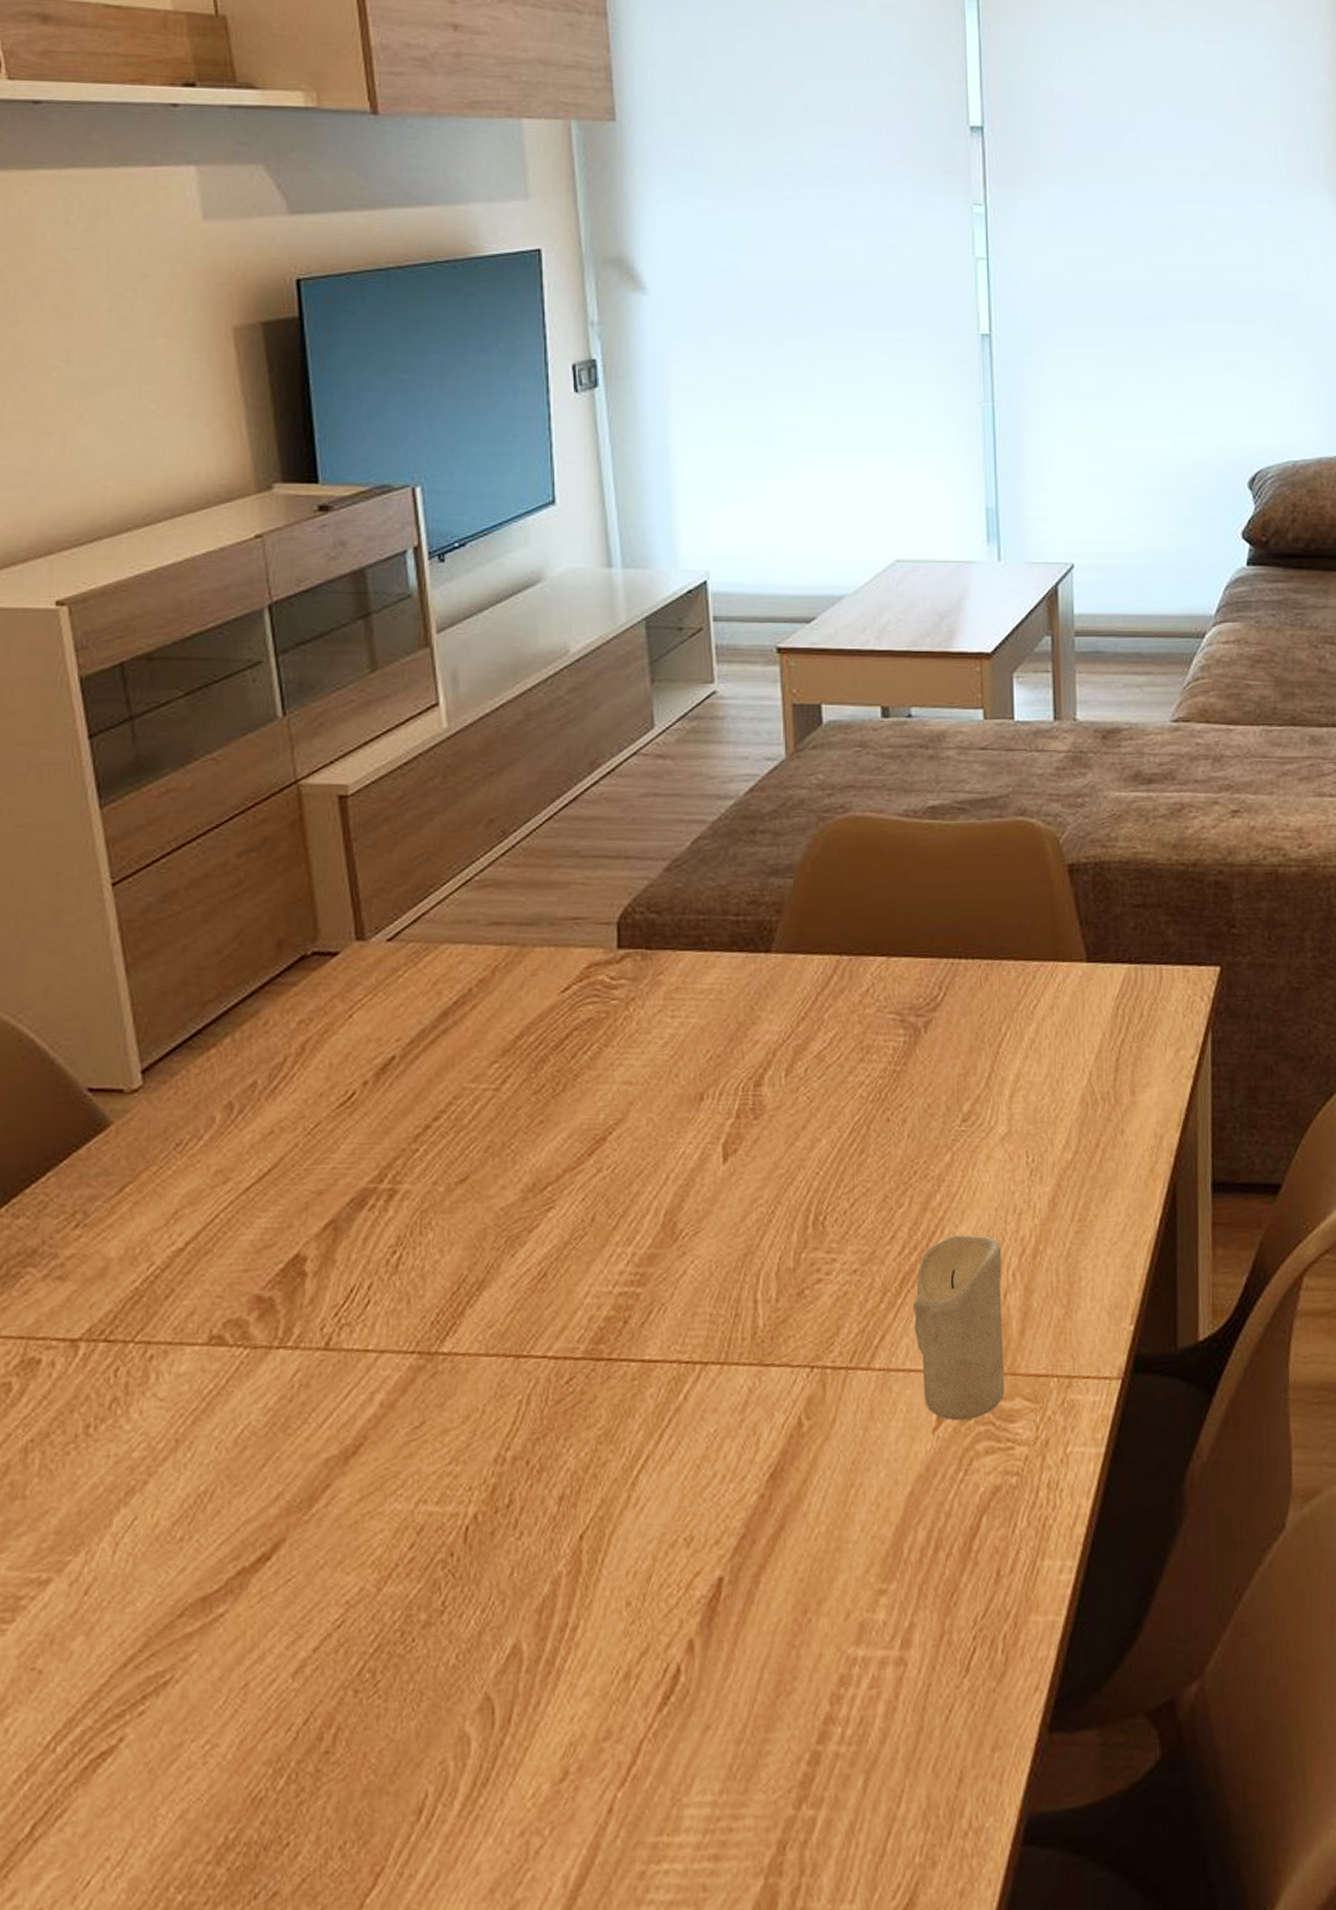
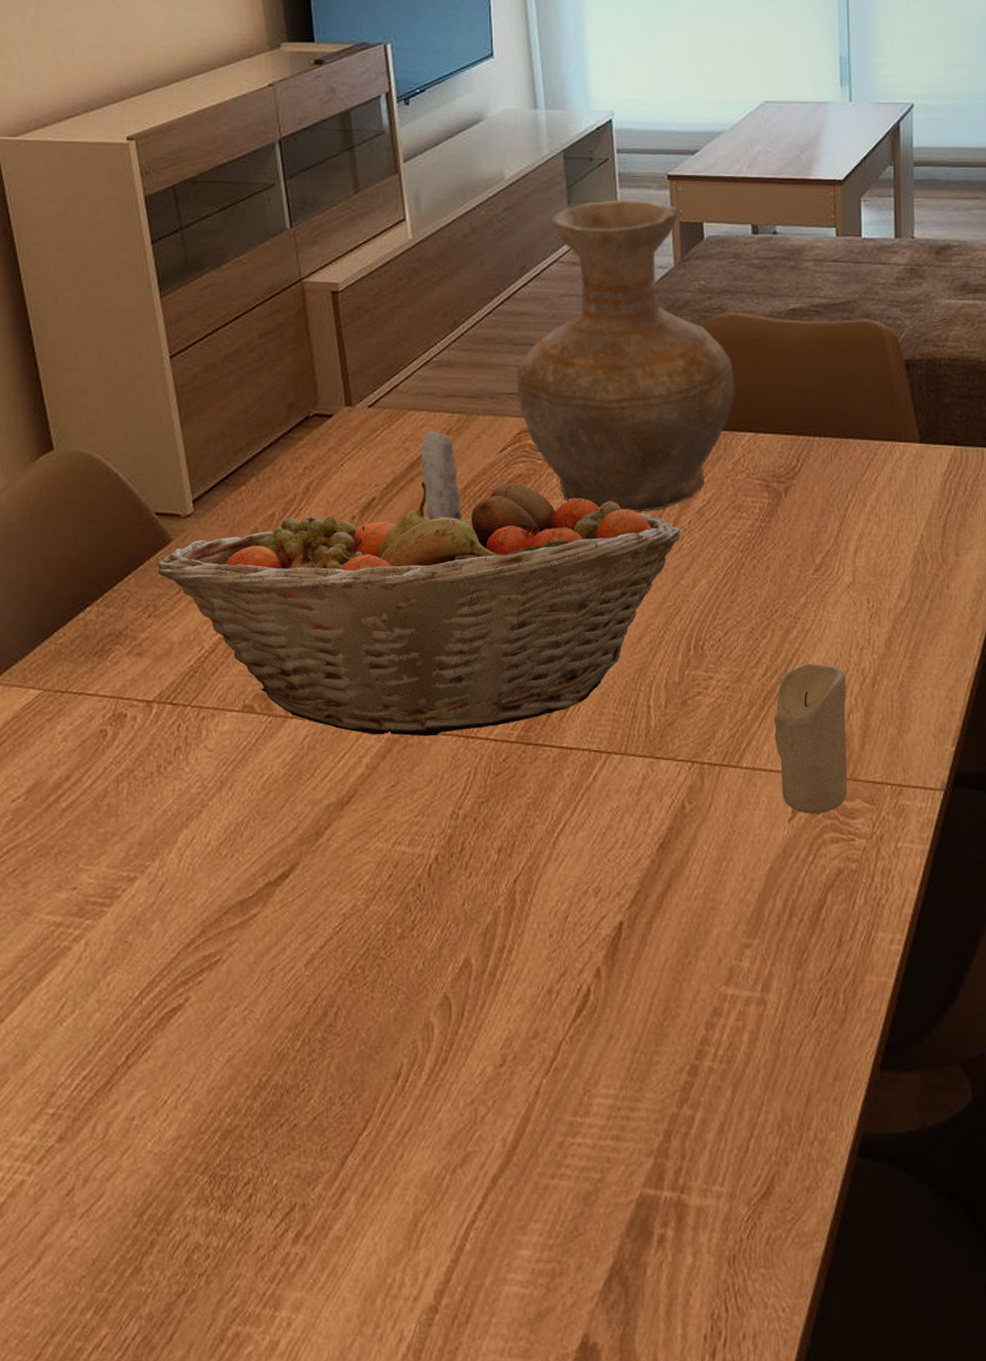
fruit basket: none [88,1030,795,1363] -> present [156,481,681,737]
candle: none [455,969,515,1082] -> present [419,431,465,521]
vase: none [584,677,864,1060] -> present [516,199,736,512]

